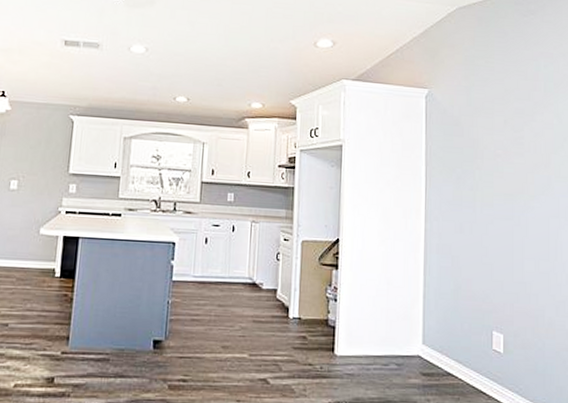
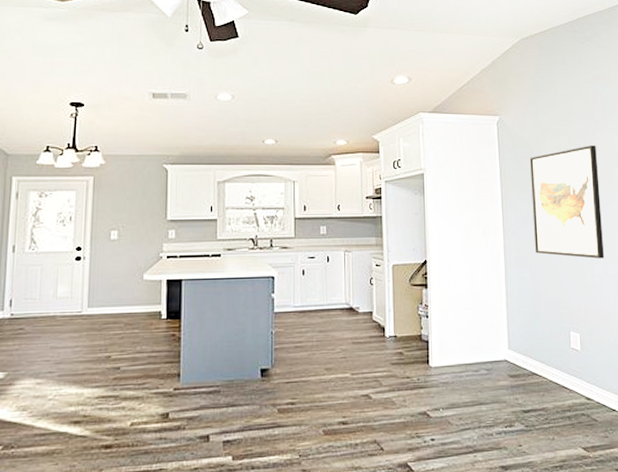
wall art: none [458,128,537,253] -> present [530,145,605,259]

